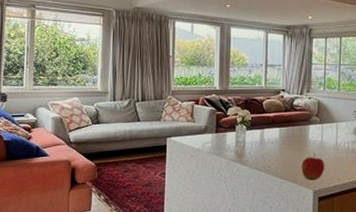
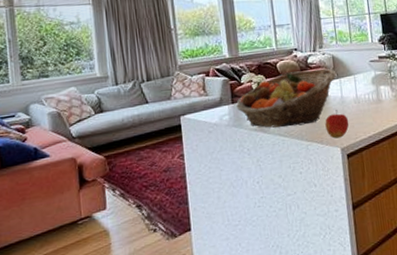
fruit basket: none [220,111,320,163] -> present [236,68,337,128]

